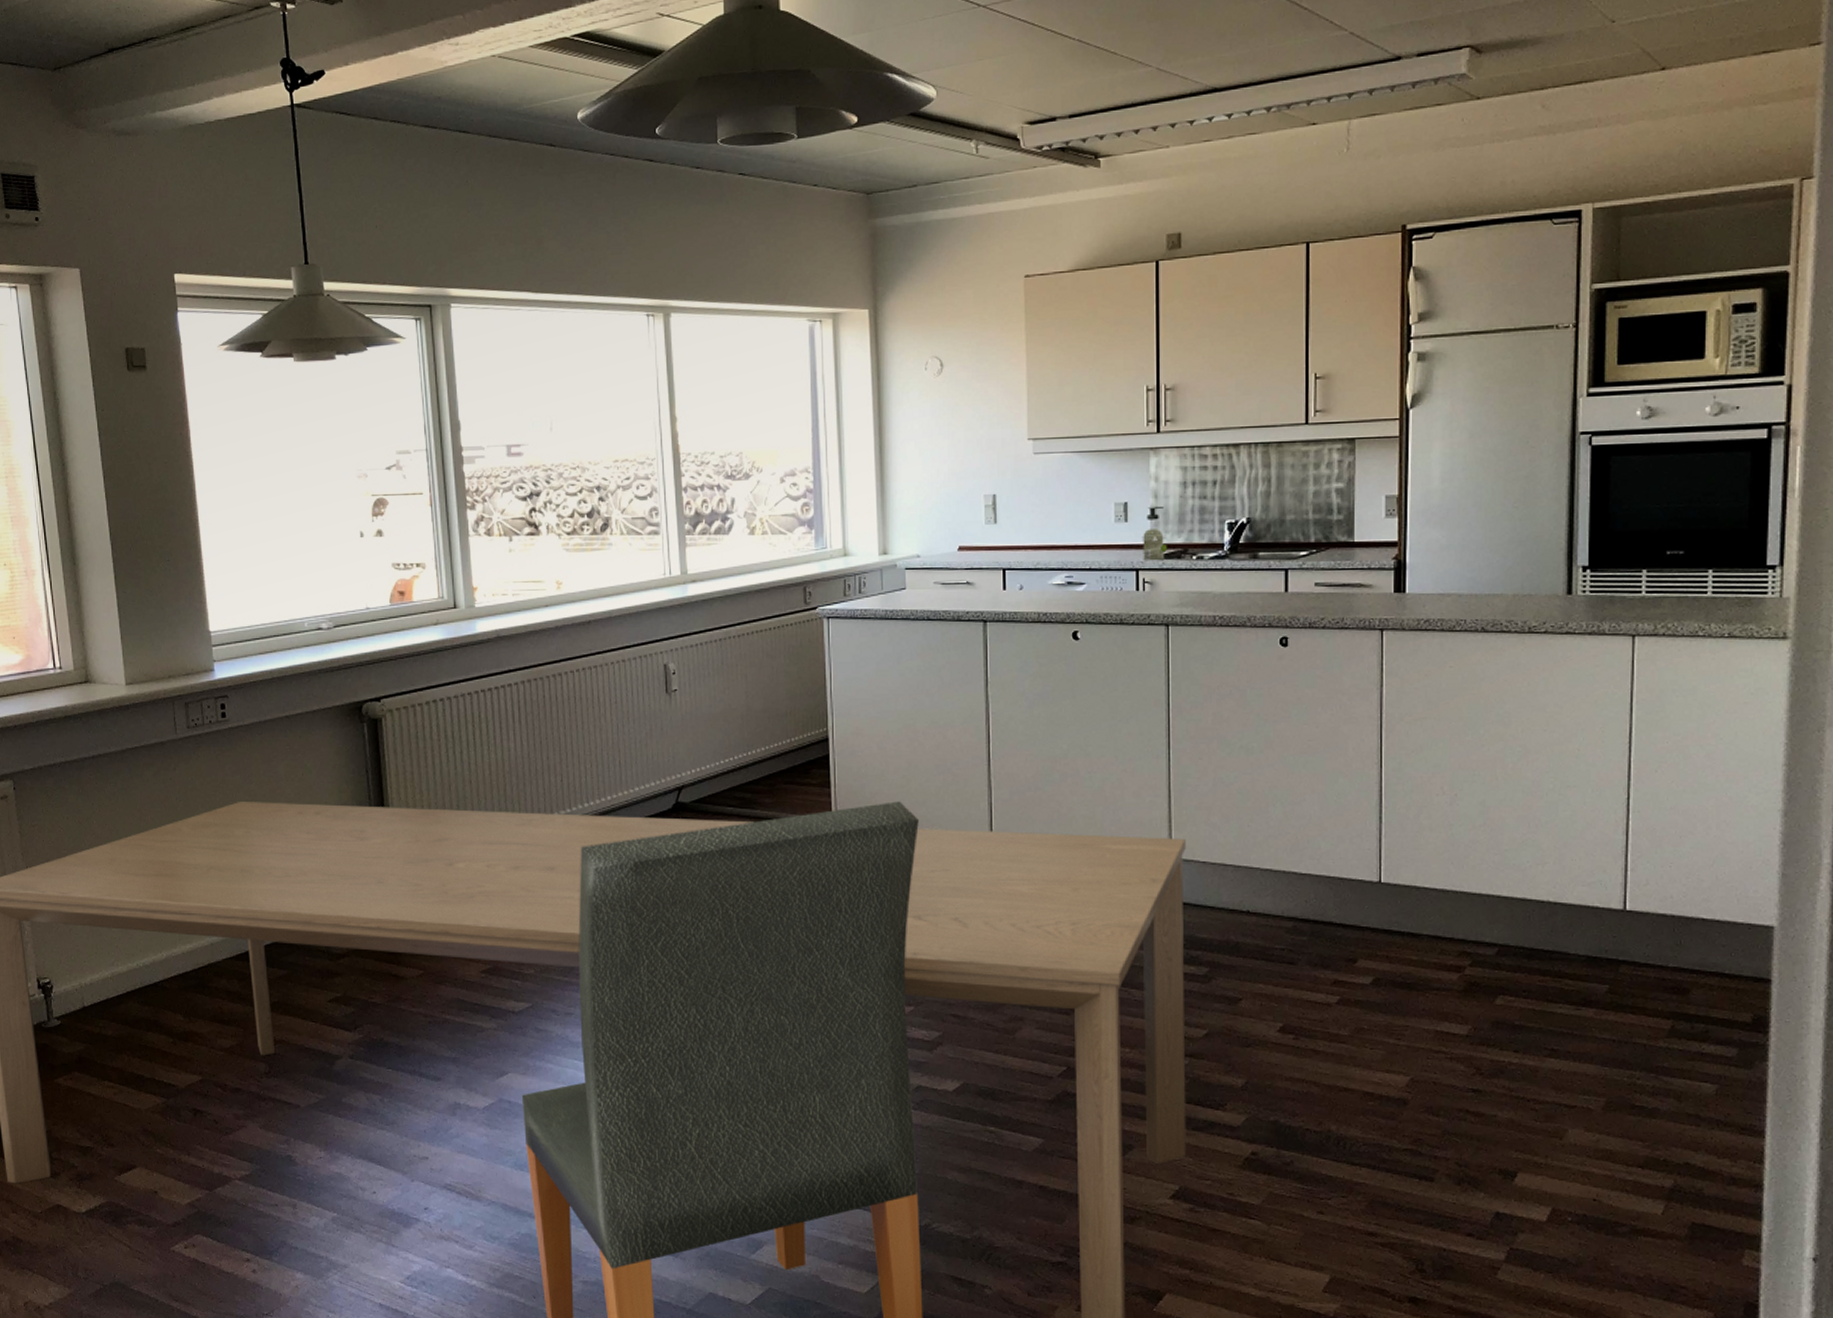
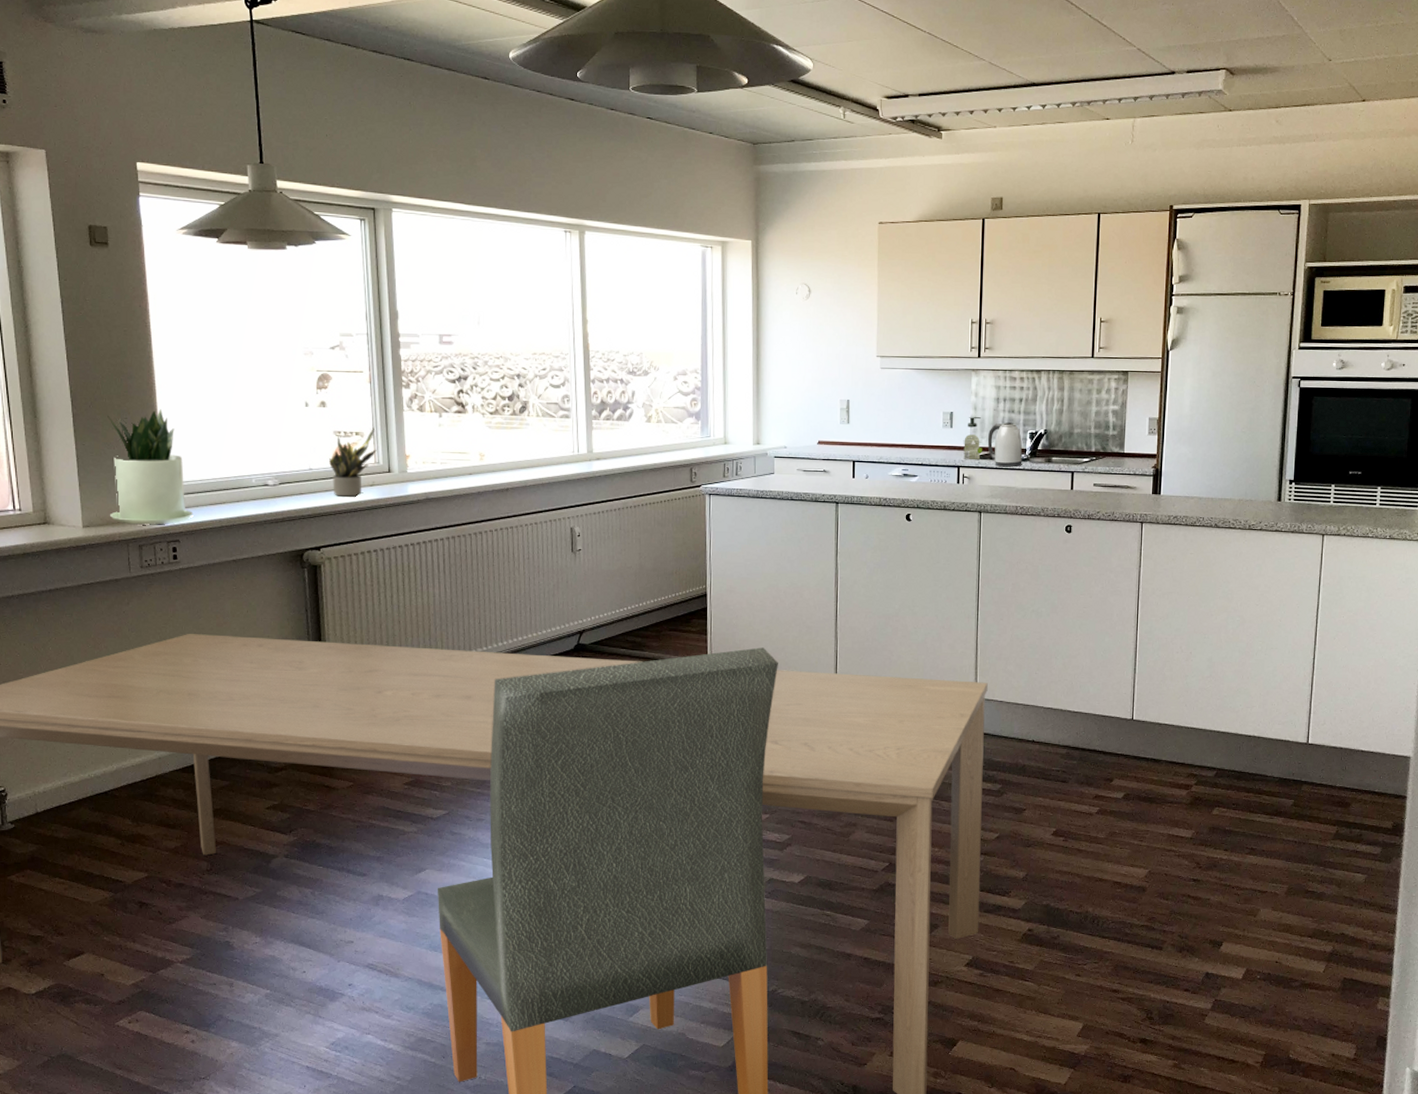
planter: none [149,548,242,680] -> present [107,409,194,525]
potted plant: none [388,557,440,639] -> present [329,428,377,497]
kettle: none [1173,511,1220,568] -> present [987,423,1023,467]

